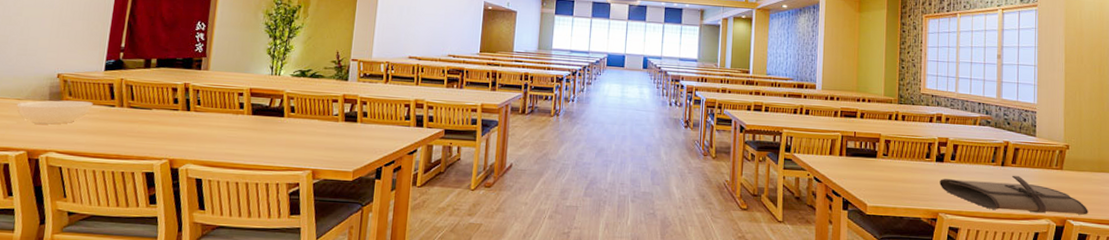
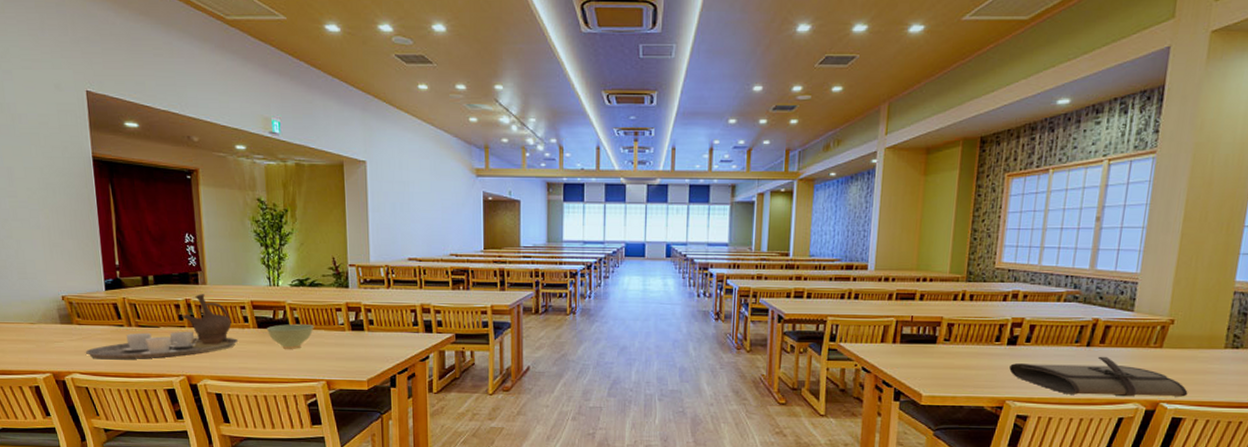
bowl: present [16,100,93,125] -> none [31,321,103,347]
tea set: none [68,79,229,141] -> present [85,294,238,360]
bowl: none [260,112,309,137] -> present [266,323,314,349]

